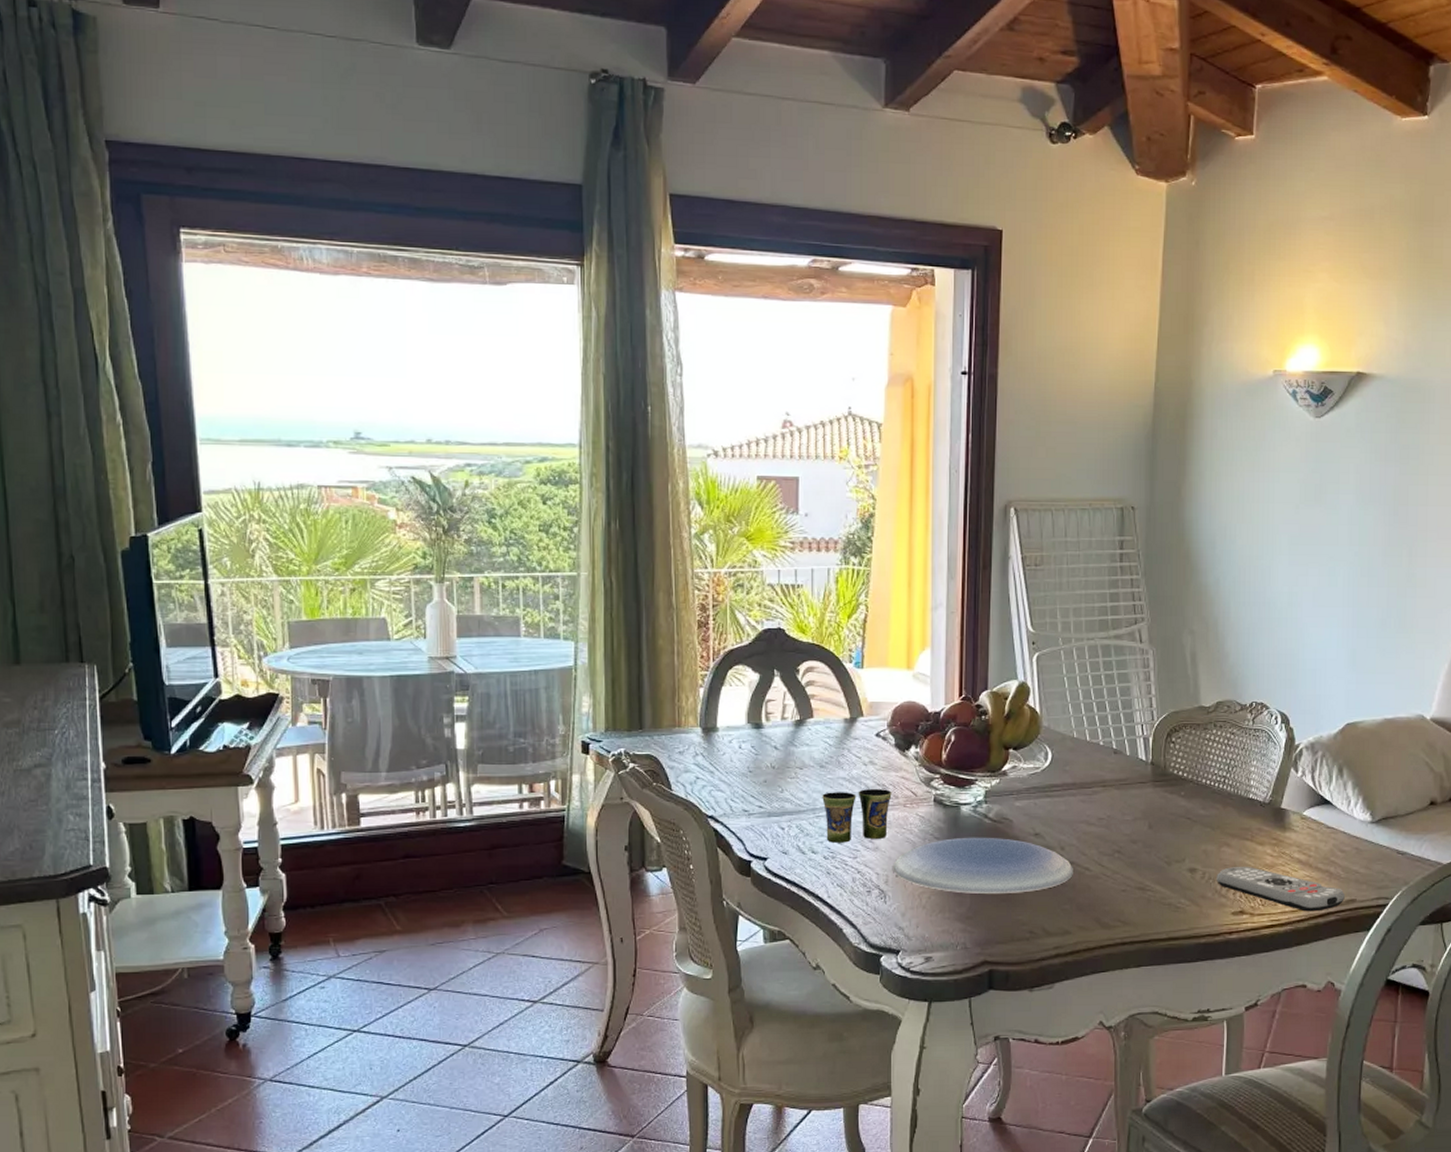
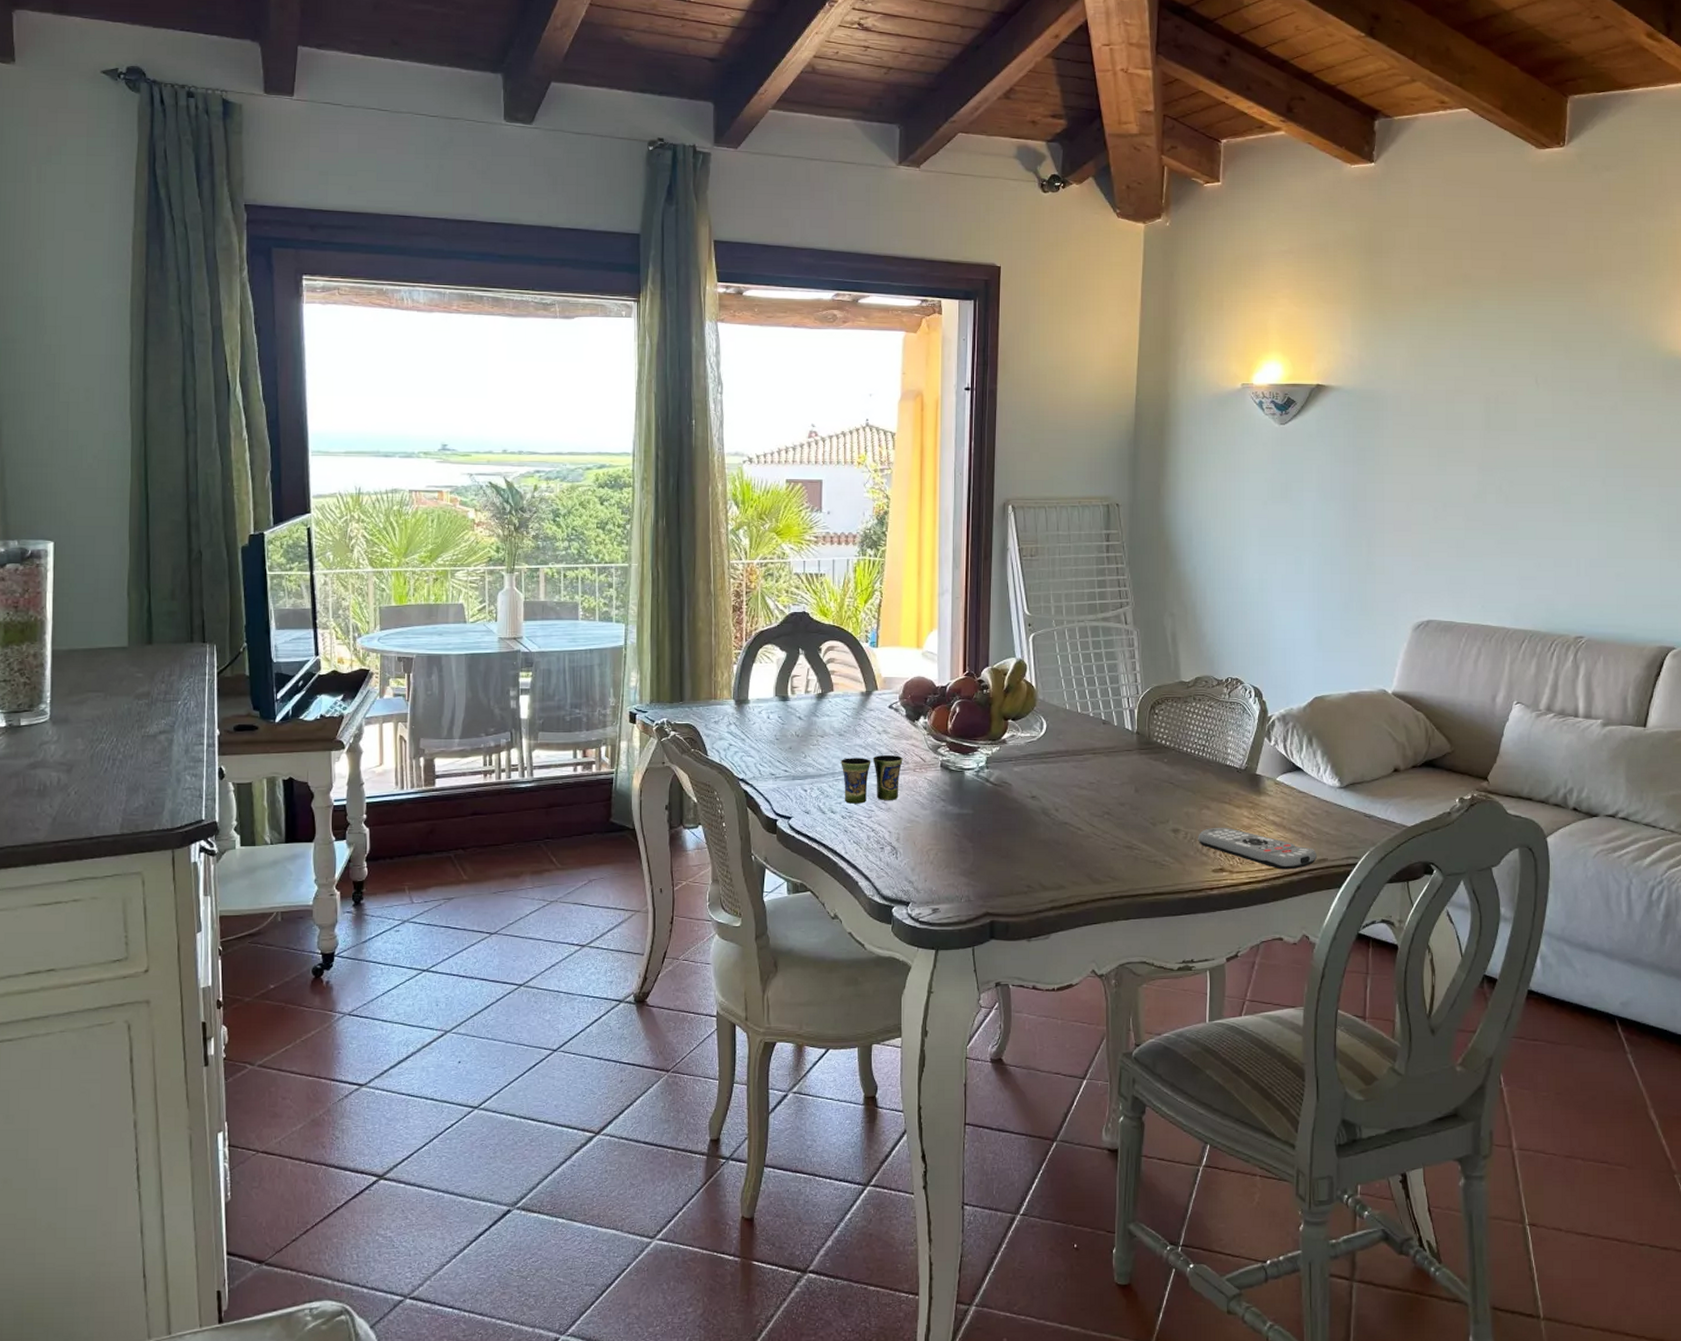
plate: present [893,837,1073,894] -> none [904,799,1067,851]

